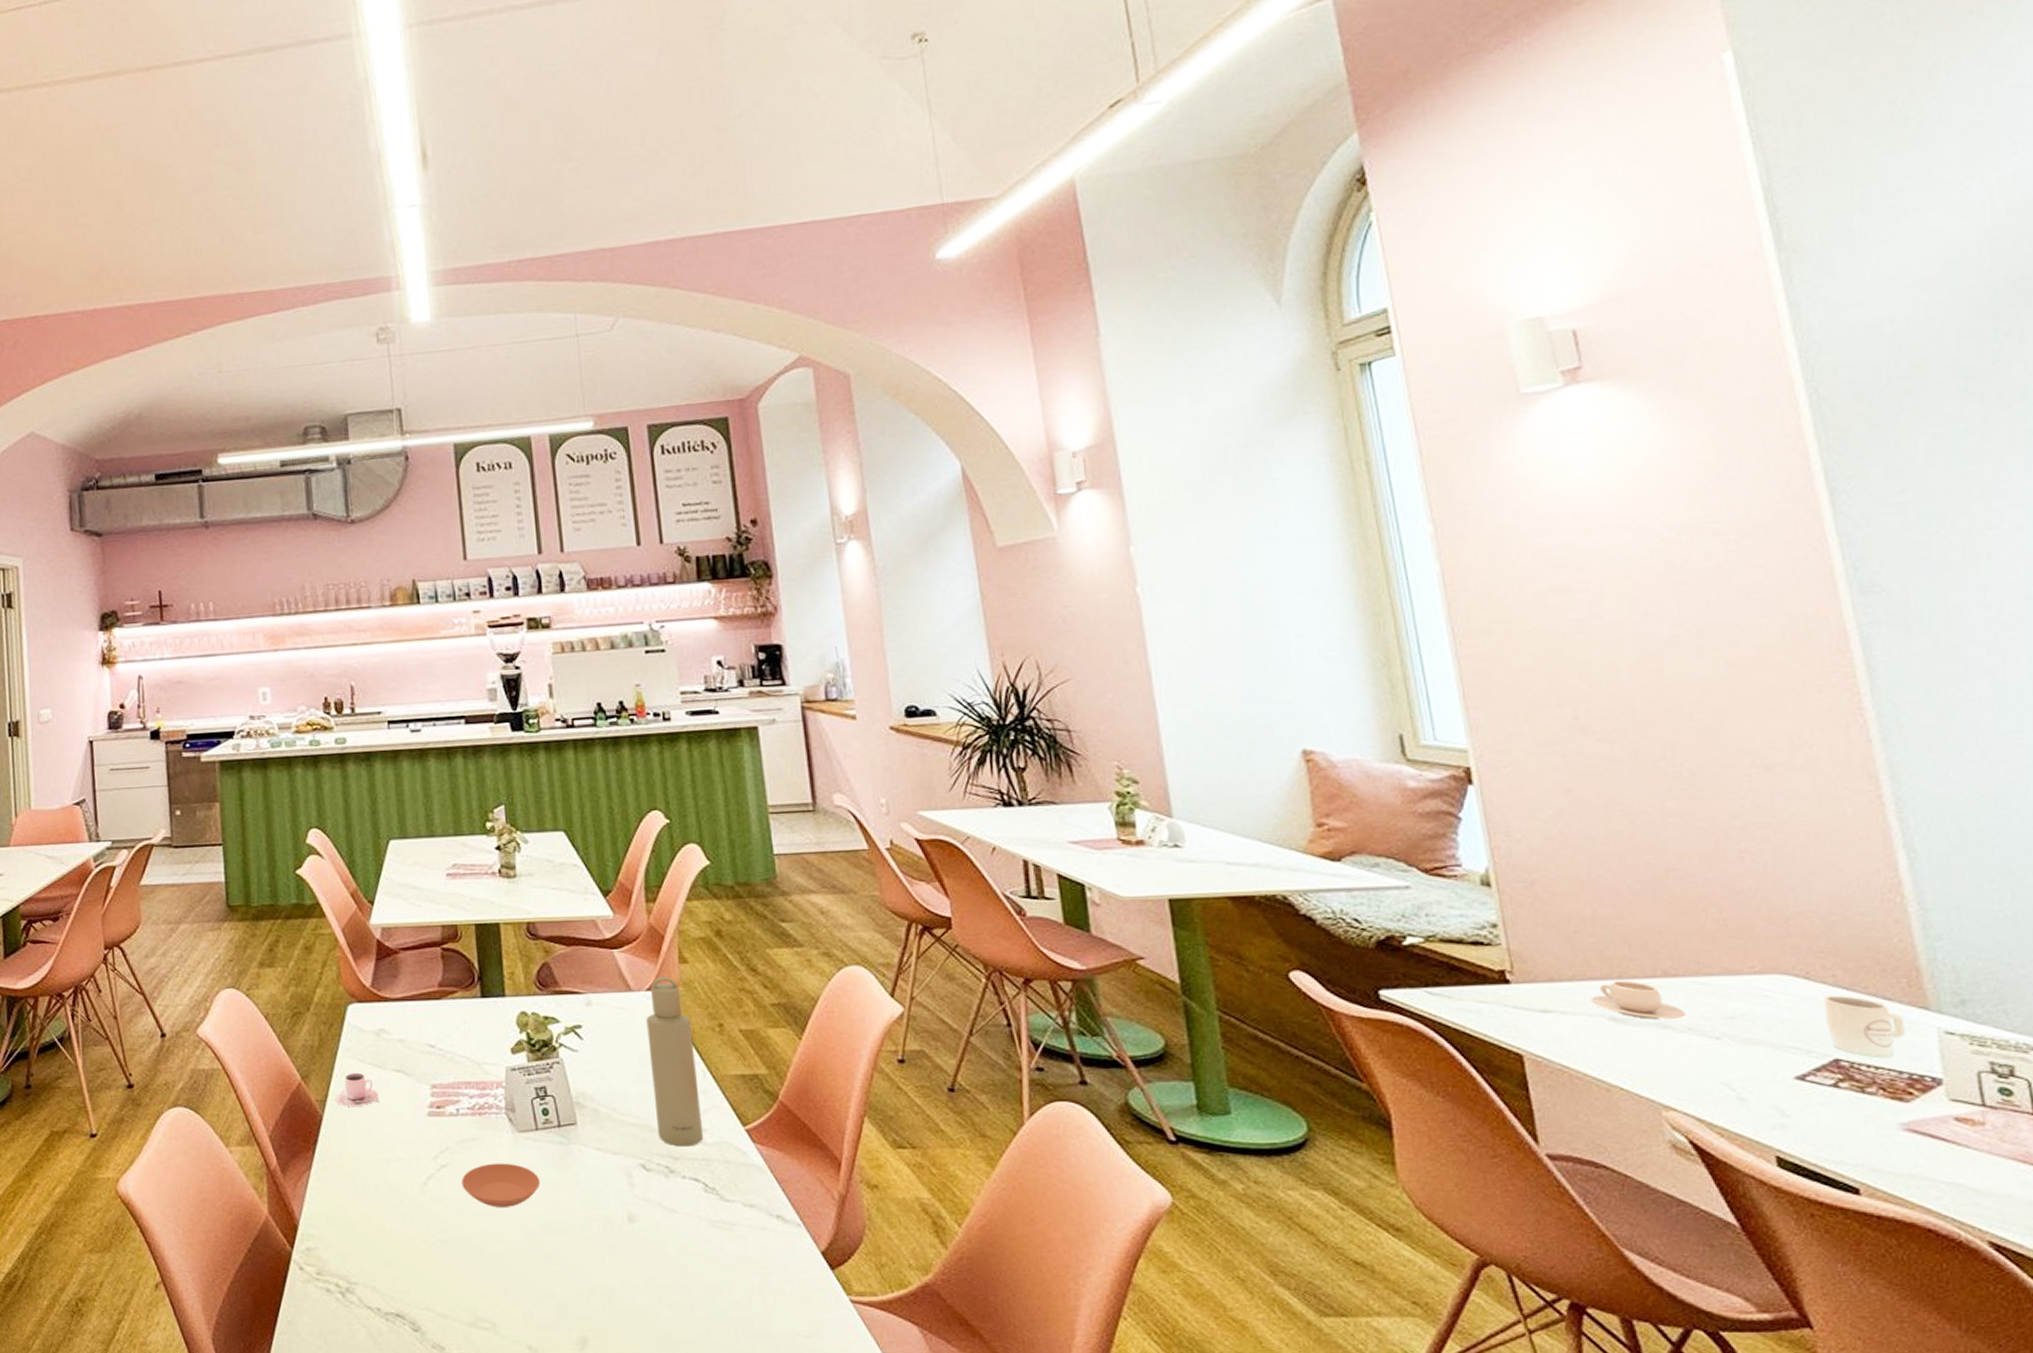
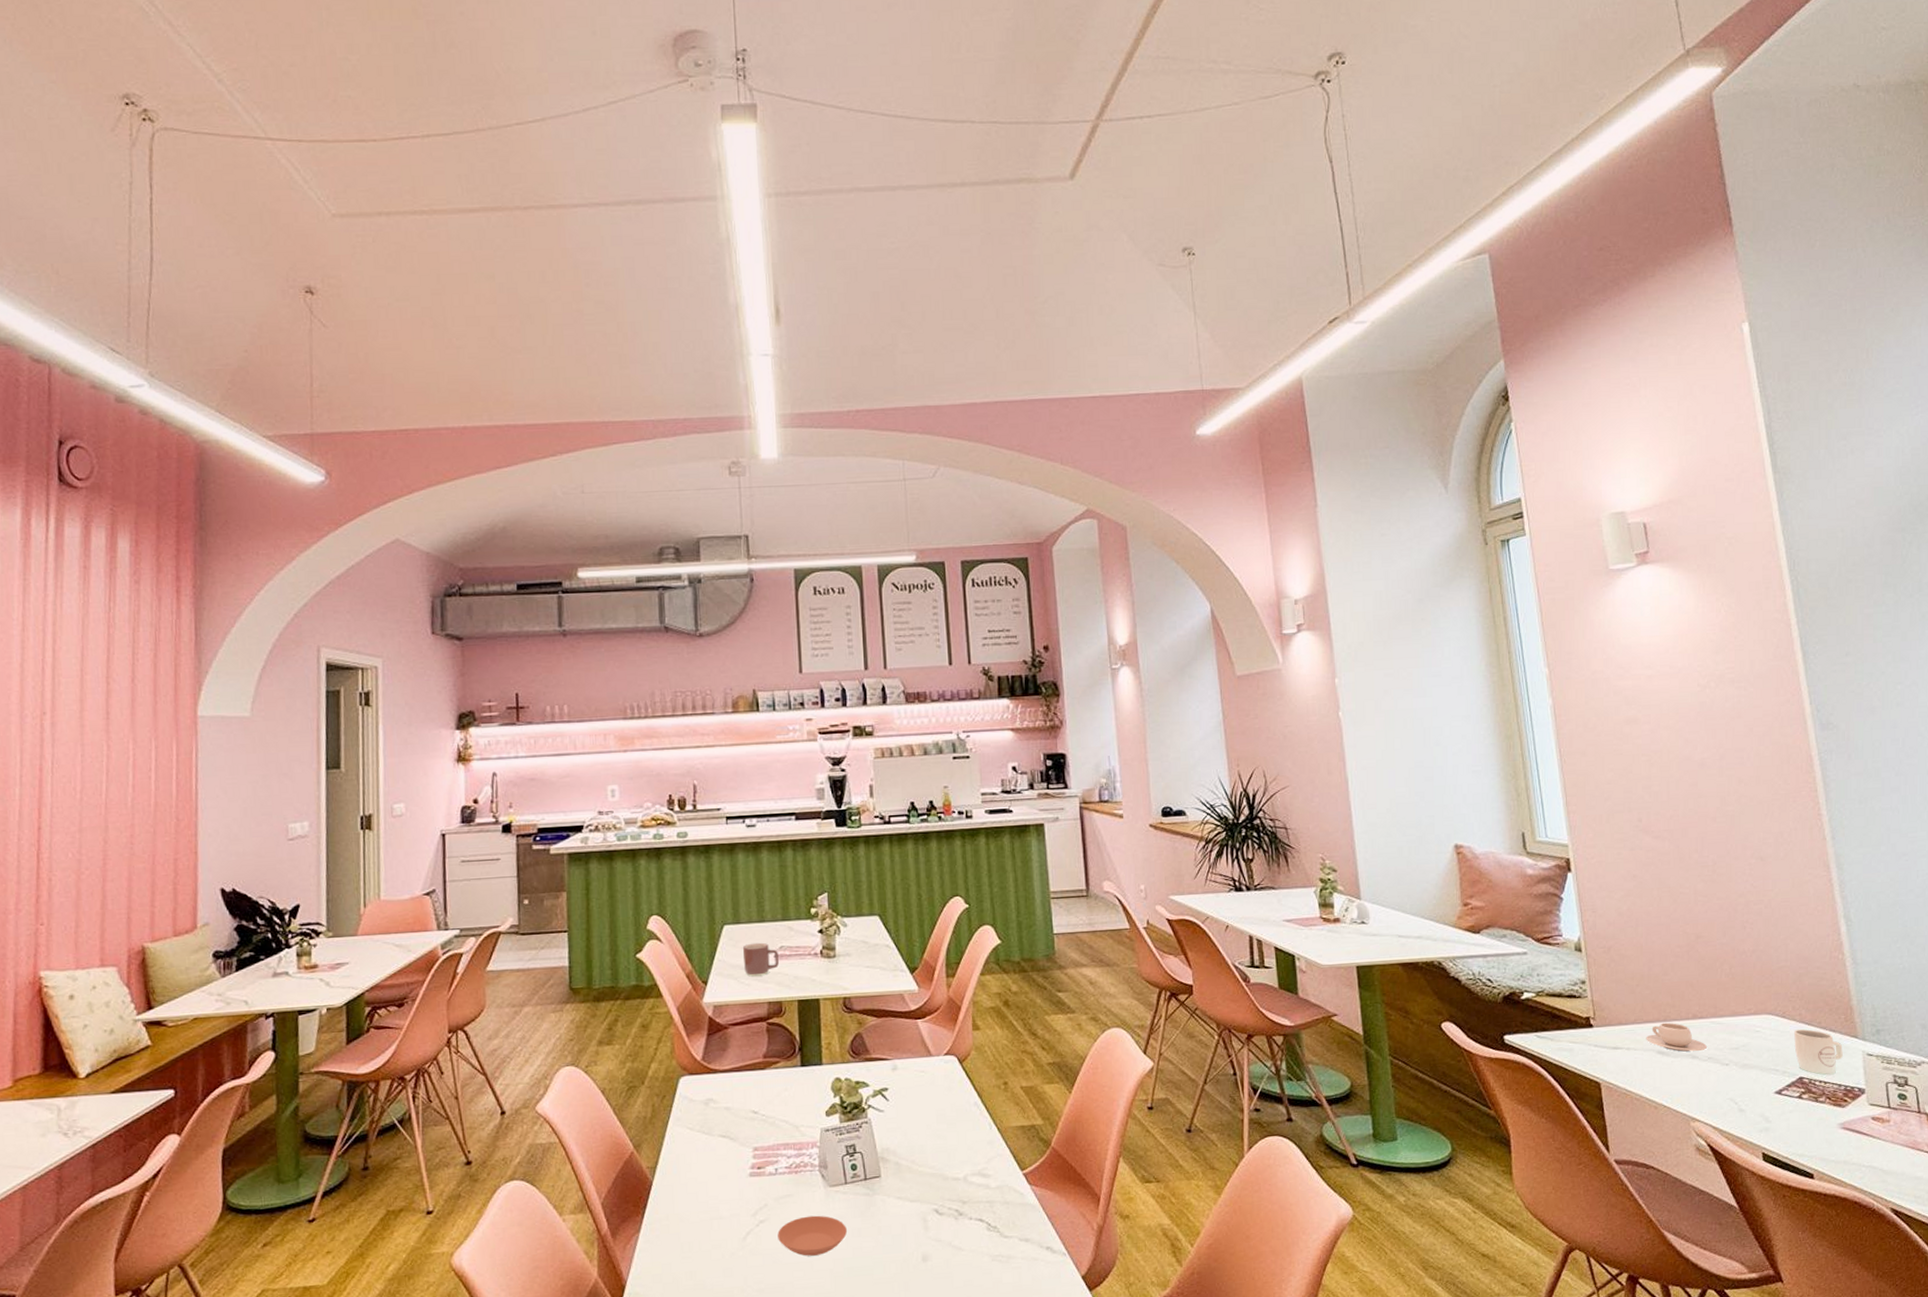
teacup: present [333,1072,381,1106] -> none [663,1140,707,1172]
mug: none [411,859,452,897] -> present [742,942,779,977]
bottle: present [646,977,704,1147] -> none [943,1042,989,1192]

